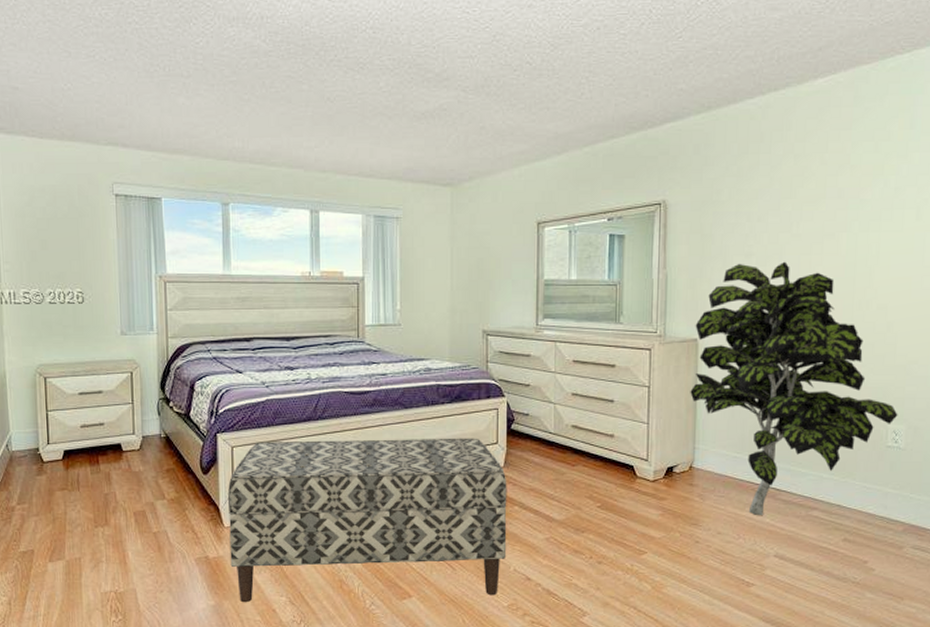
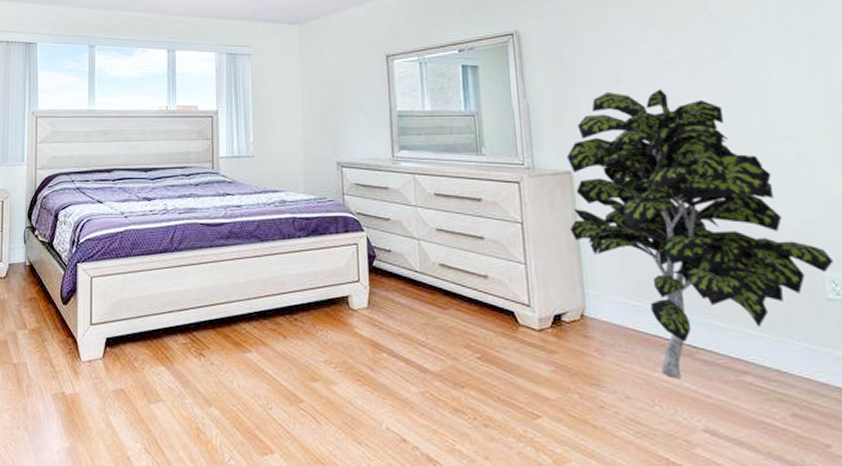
bench: present [227,438,507,603] -> none [85,272,377,458]

